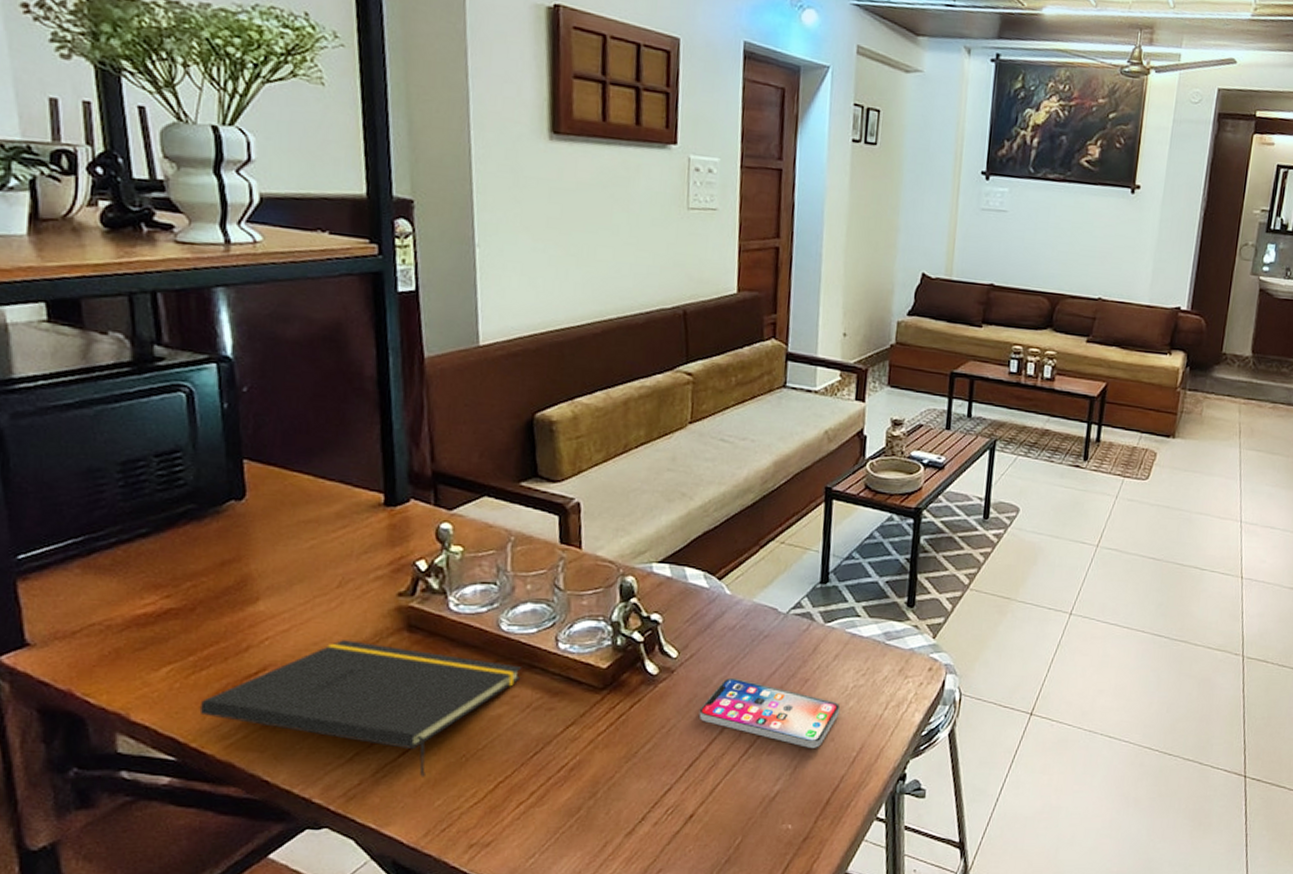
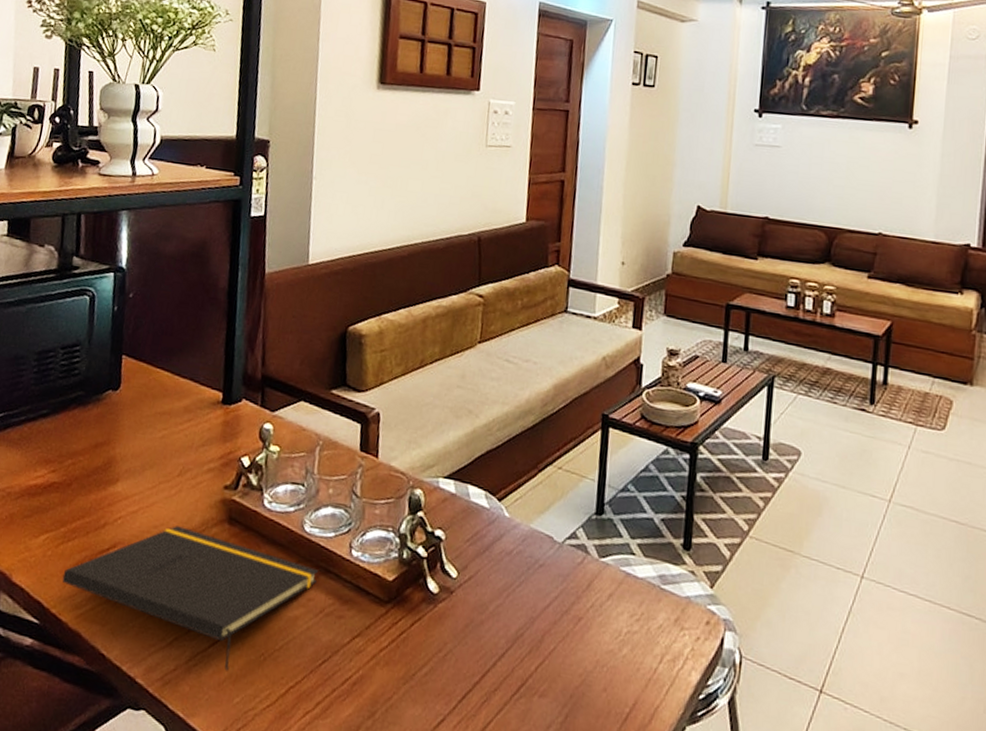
smartphone: present [699,677,841,748] -> none [474,605,614,697]

